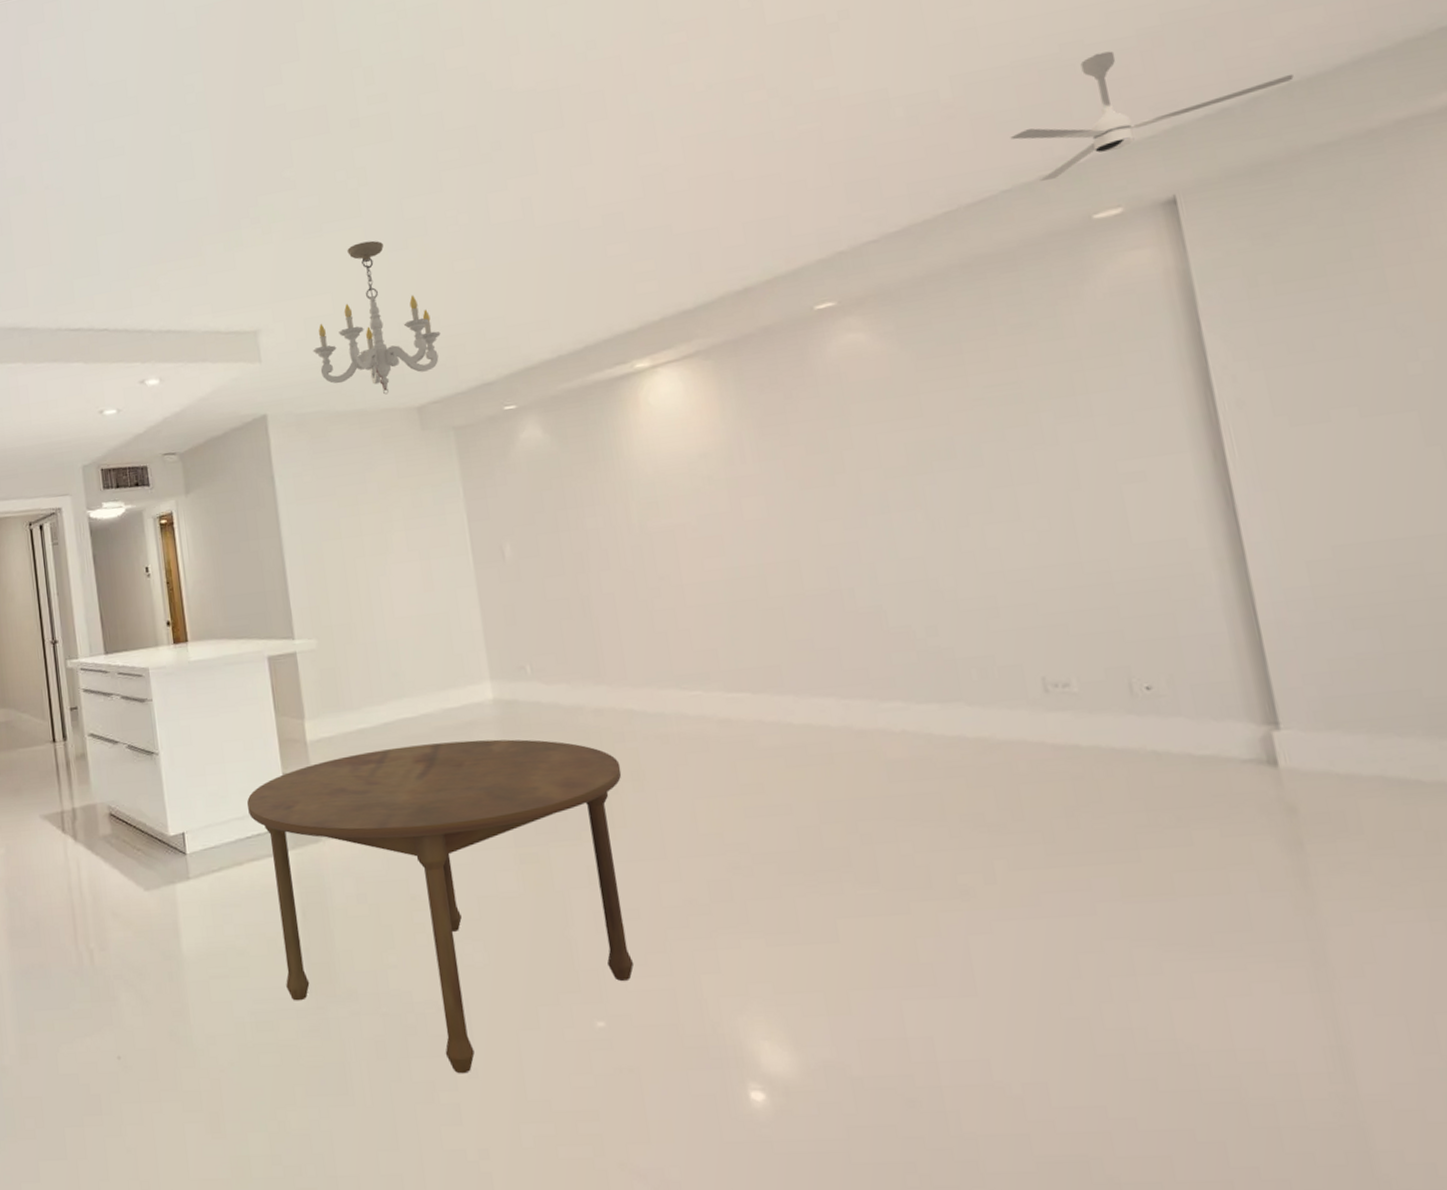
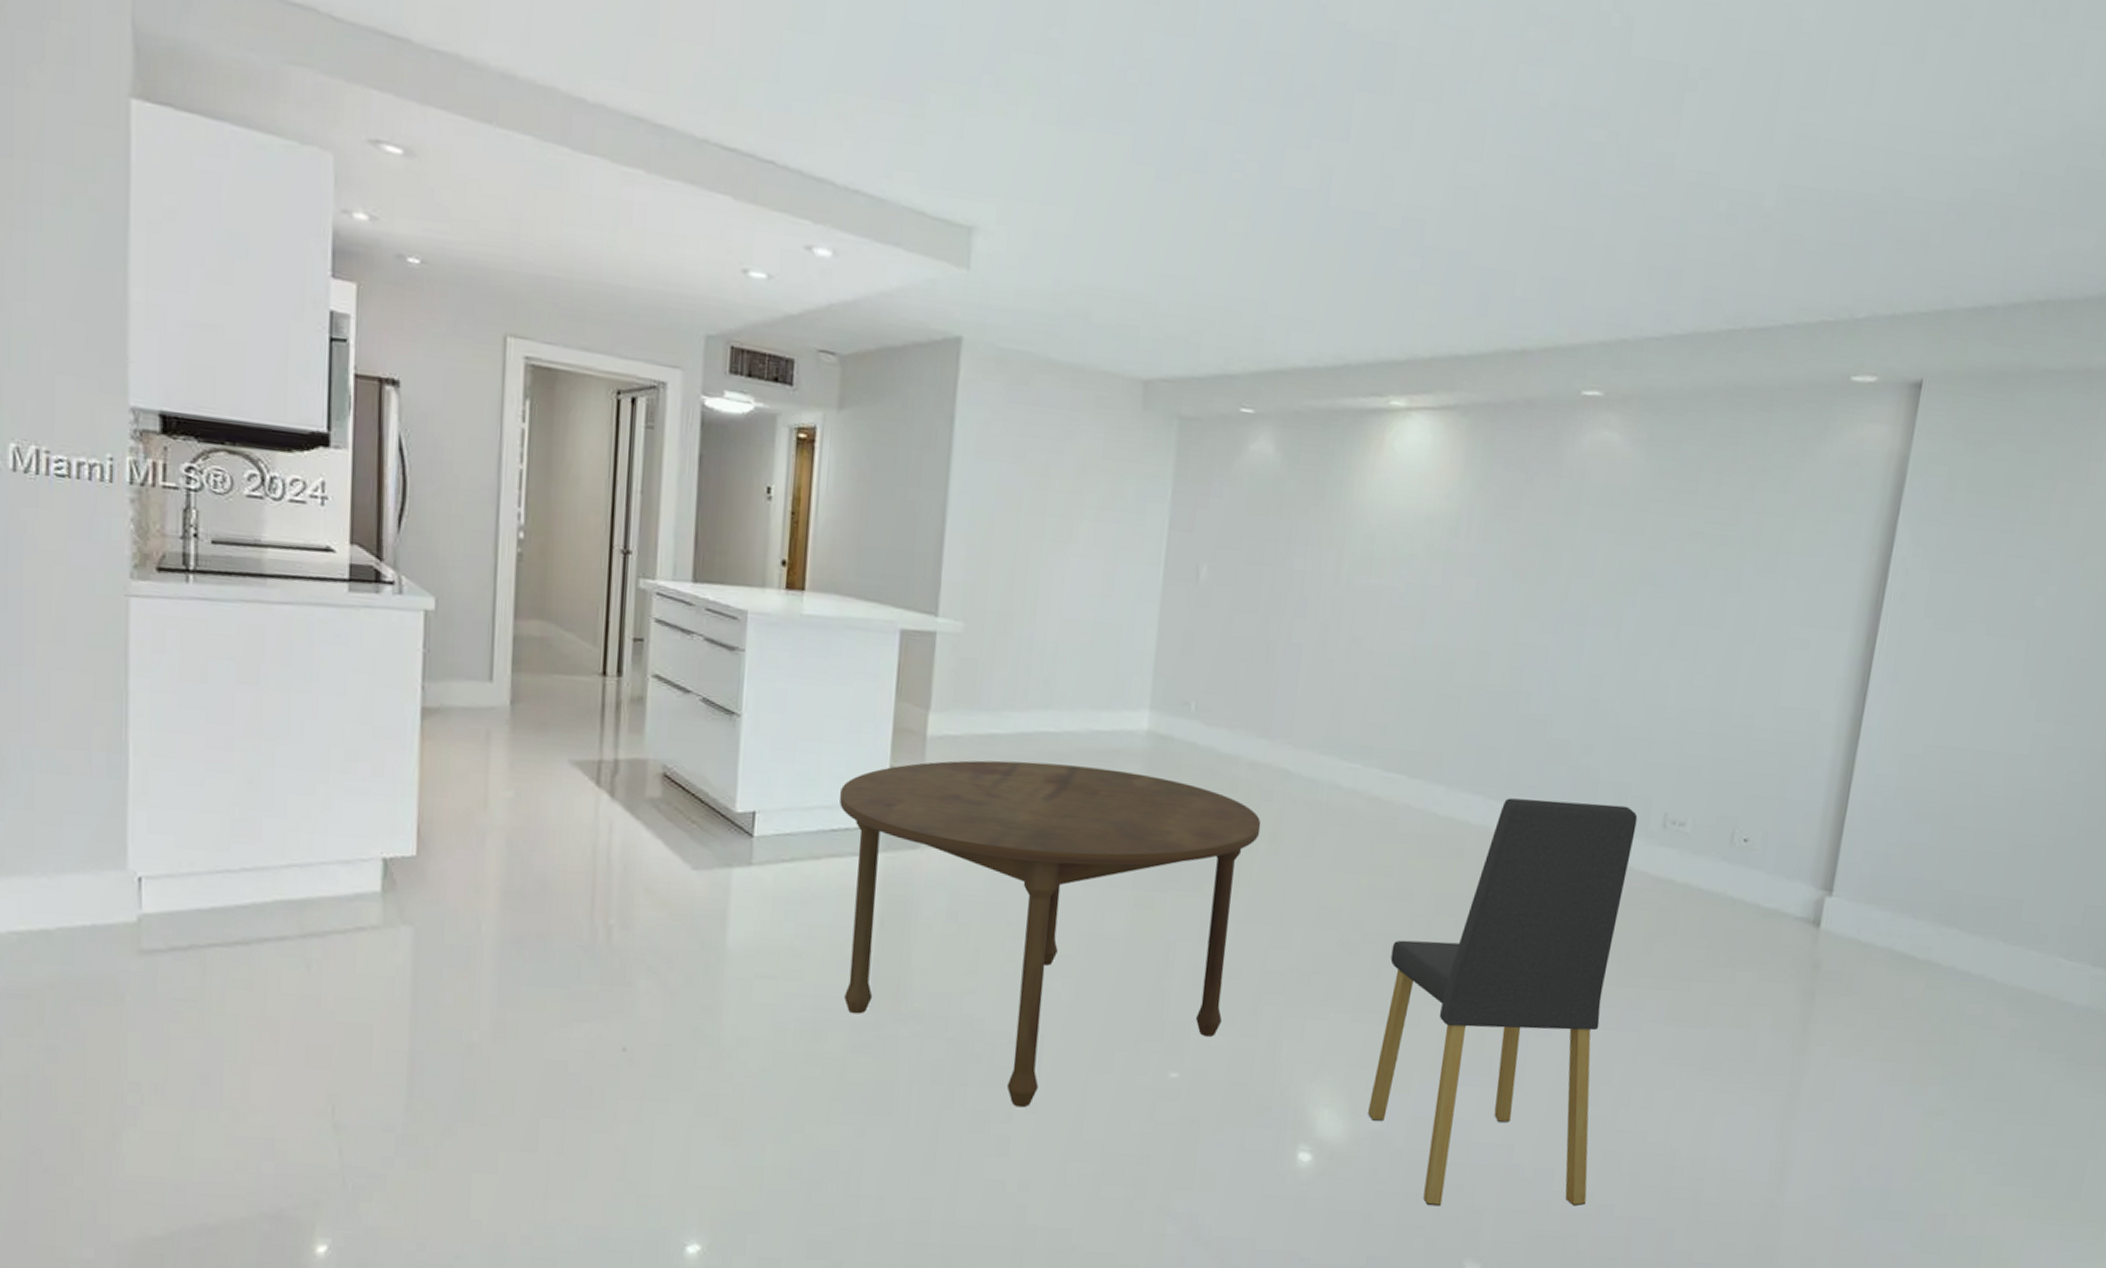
chandelier: present [312,240,441,395] -> none [1036,155,1192,355]
dining chair: none [786,678,1099,1138] -> present [1368,798,1638,1207]
ceiling fan: present [1010,51,1294,181] -> none [1809,209,2052,328]

